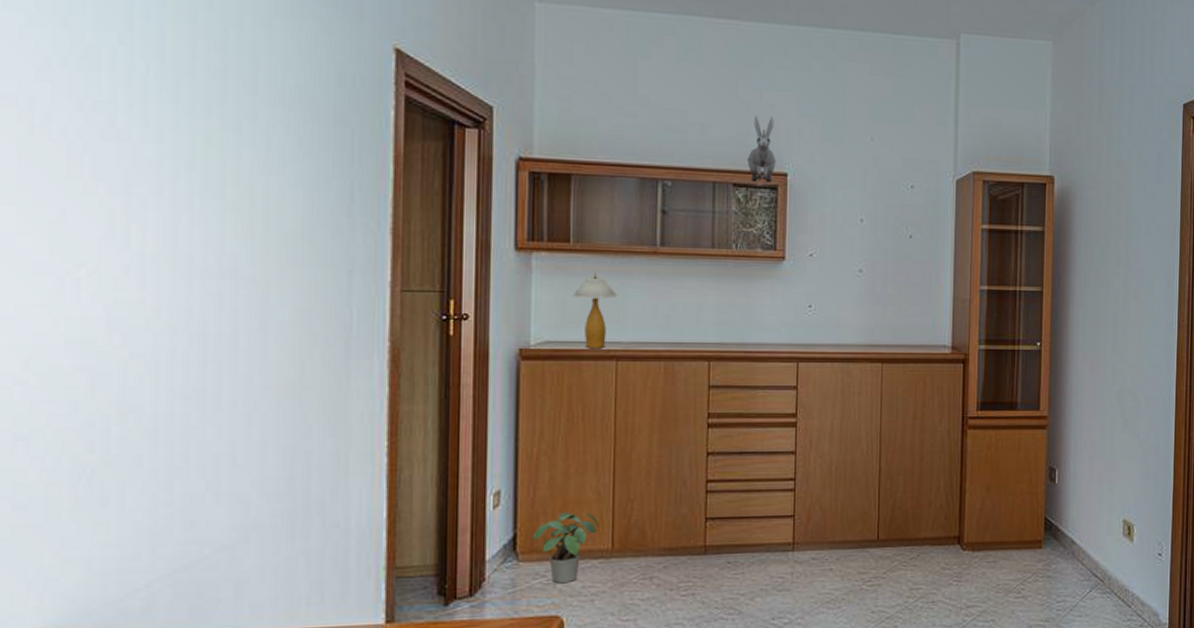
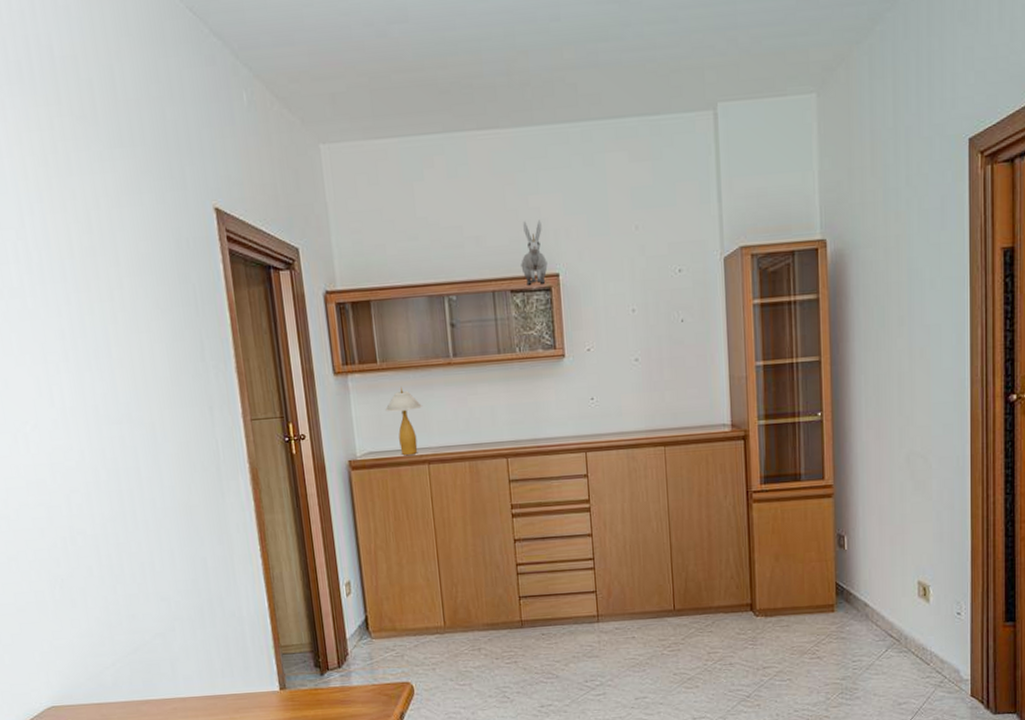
potted plant: present [533,512,601,584] -> none [380,596,433,656]

